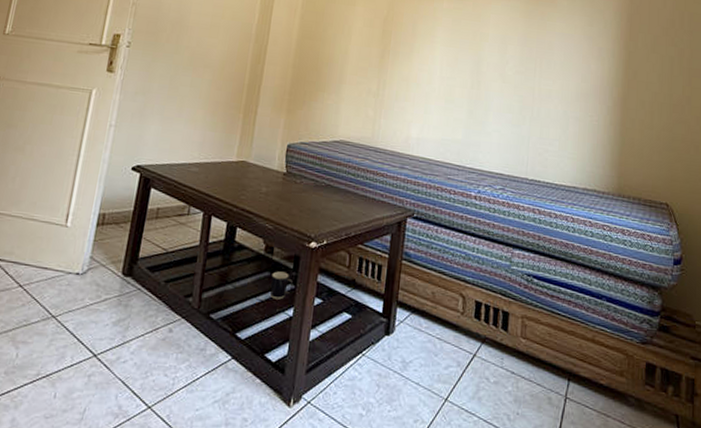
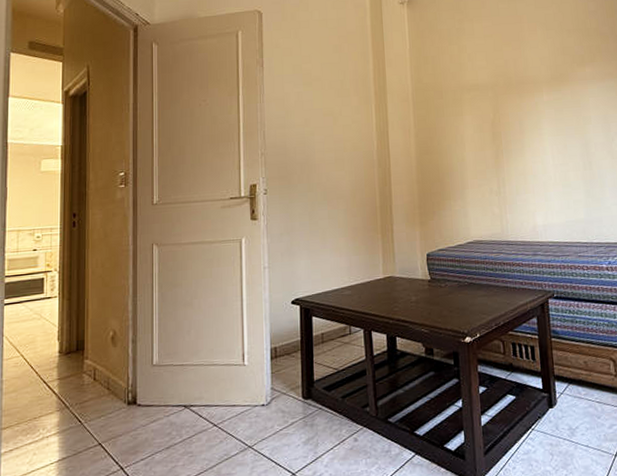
mug: present [270,271,294,300] -> none [436,368,458,395]

